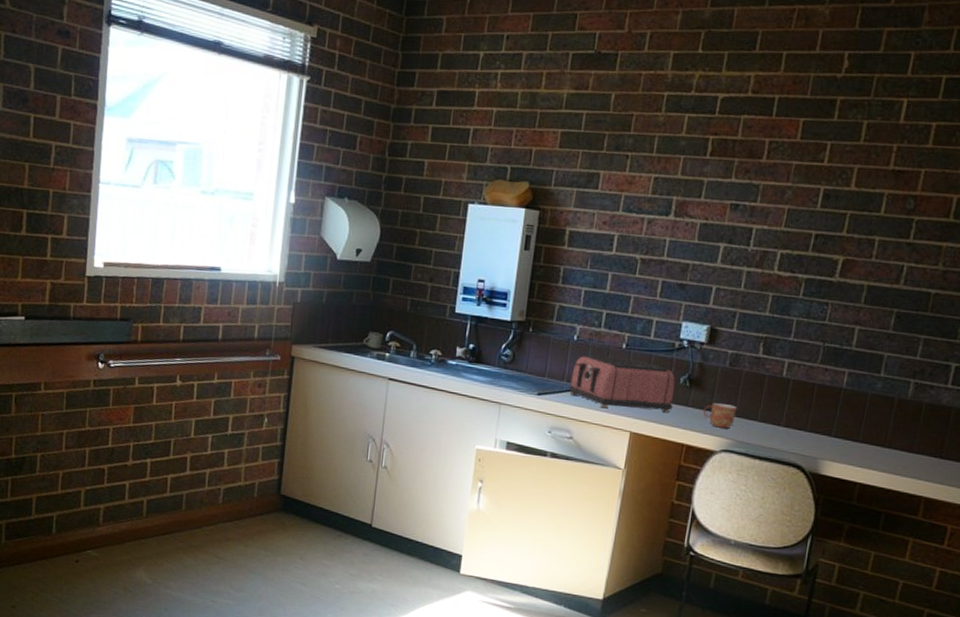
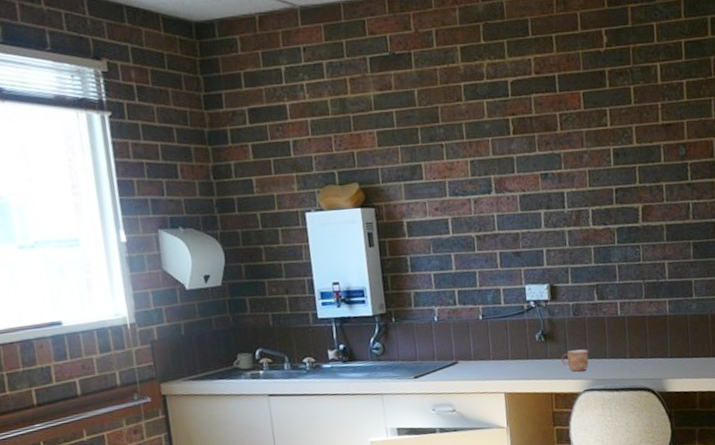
toaster: present [568,355,675,413] -> none [440,327,535,377]

